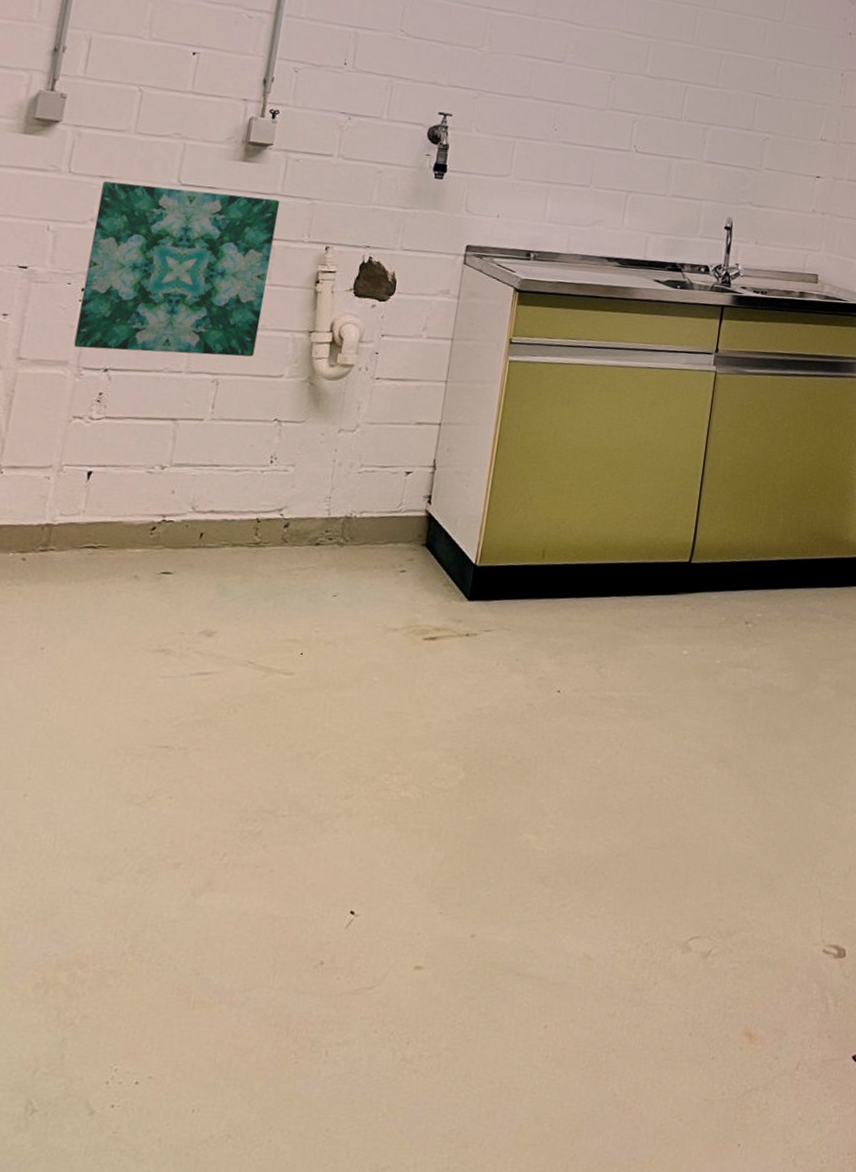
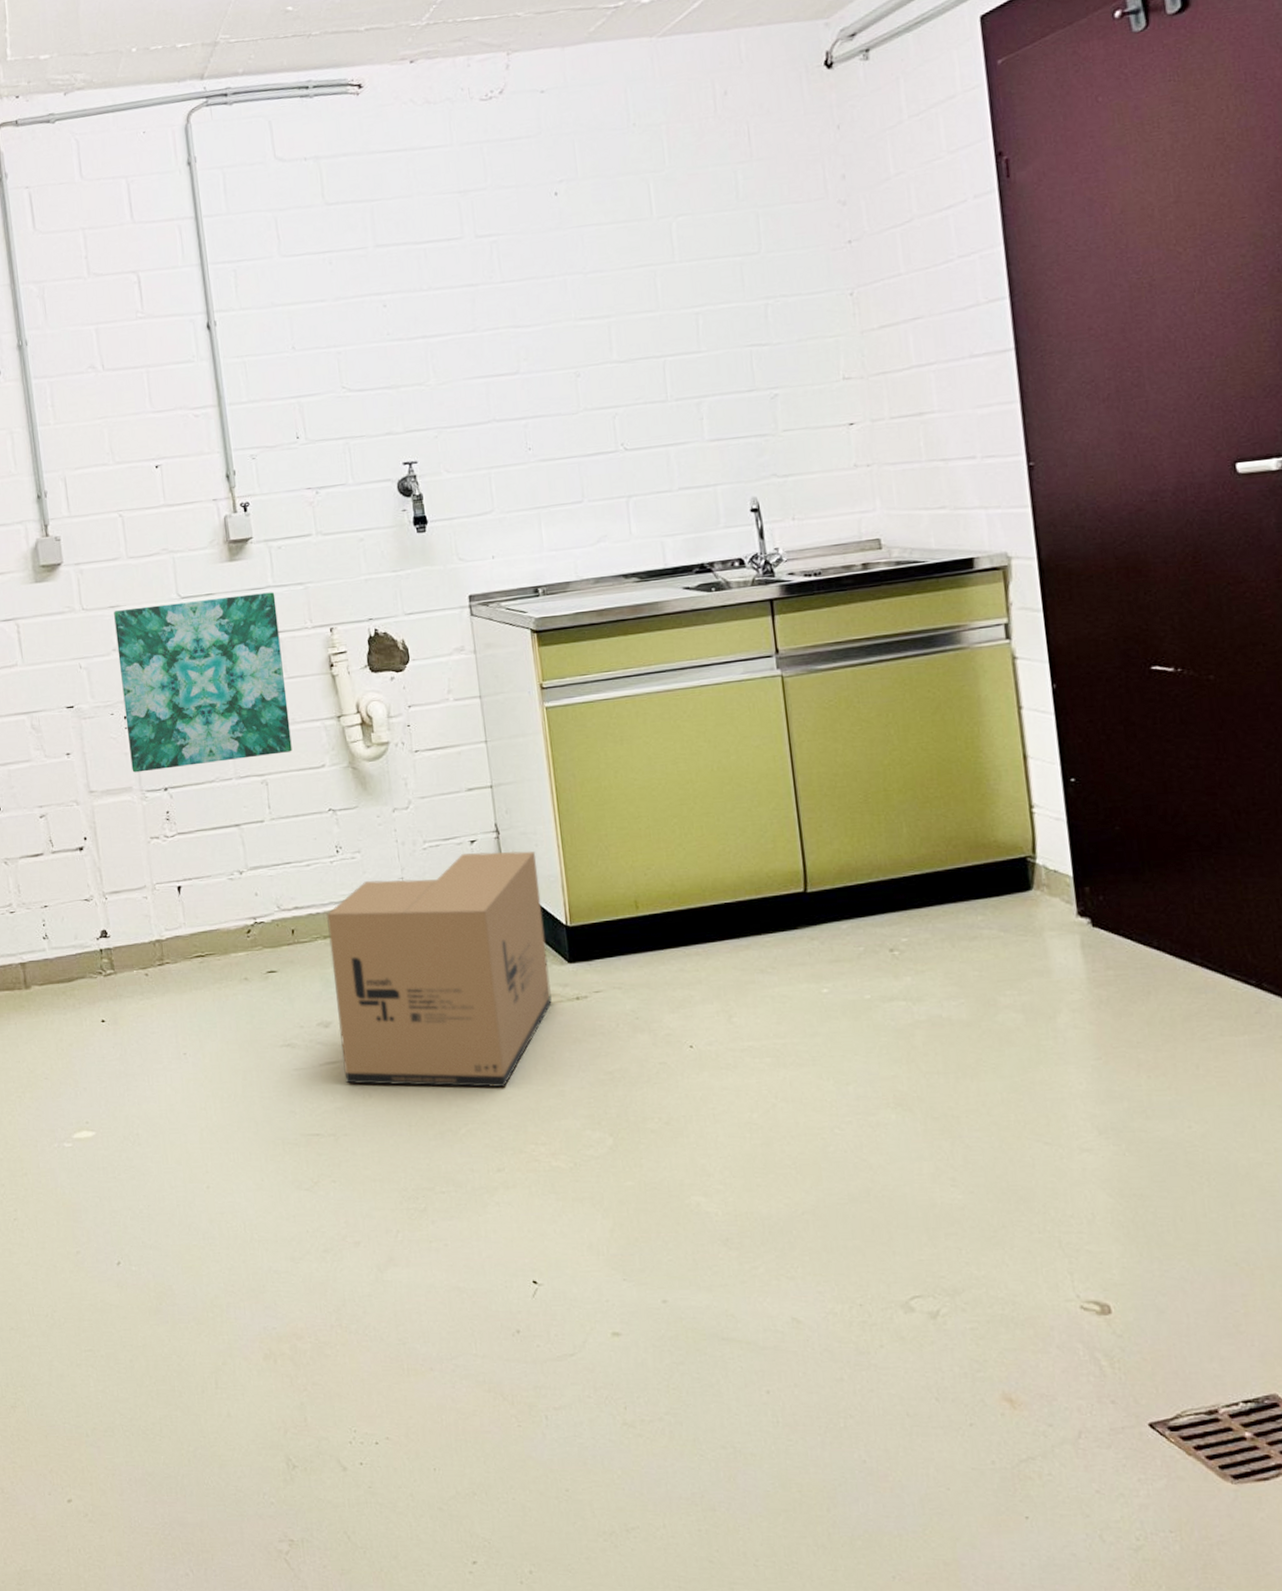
cardboard box: none [213,482,465,715] -> present [326,851,552,1088]

